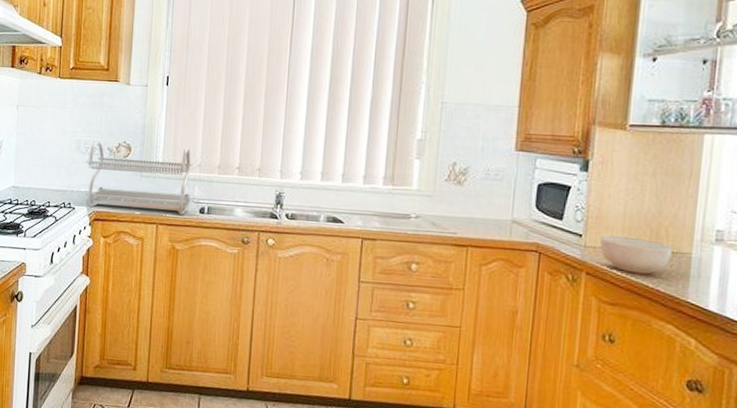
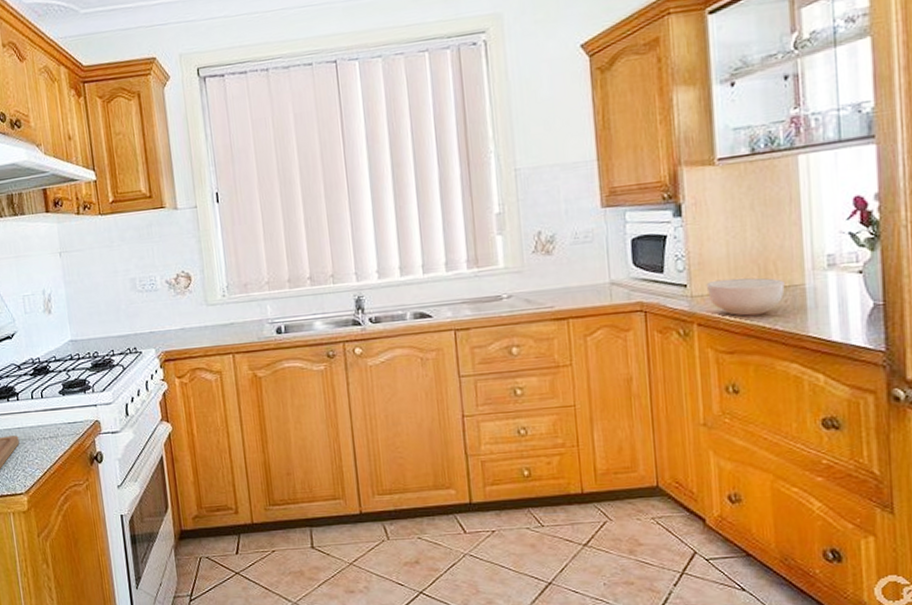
dish rack: present [86,140,192,215] -> none [145,265,264,348]

